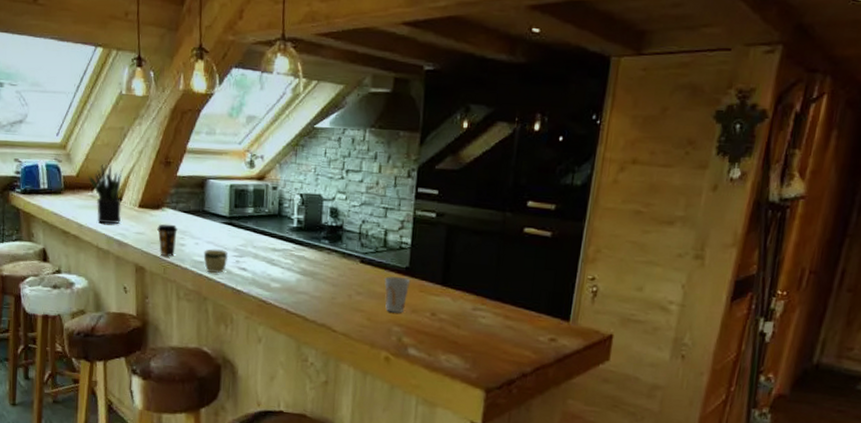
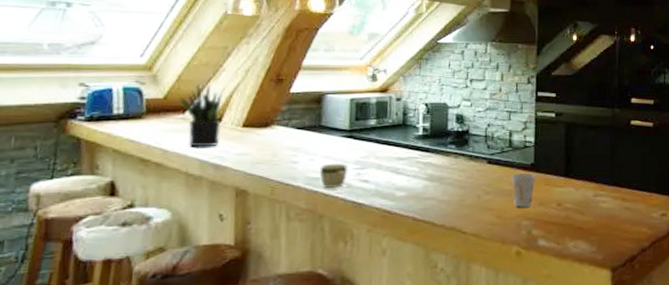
coffee cup: present [157,224,178,257] -> none [265,142,289,176]

